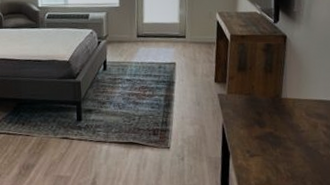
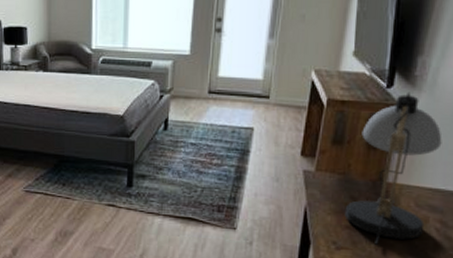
desk lamp: none [253,25,320,151] -> present [344,92,442,246]

